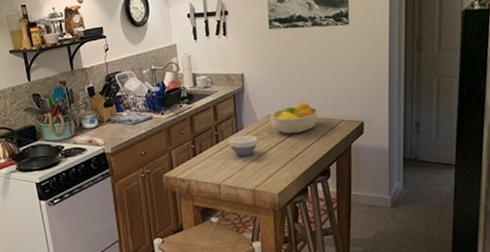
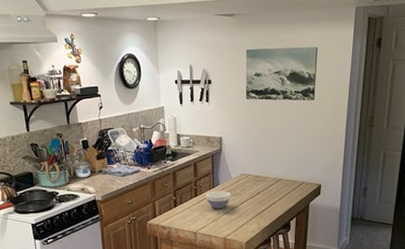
fruit bowl: present [270,101,319,134] -> none [243,164,284,192]

